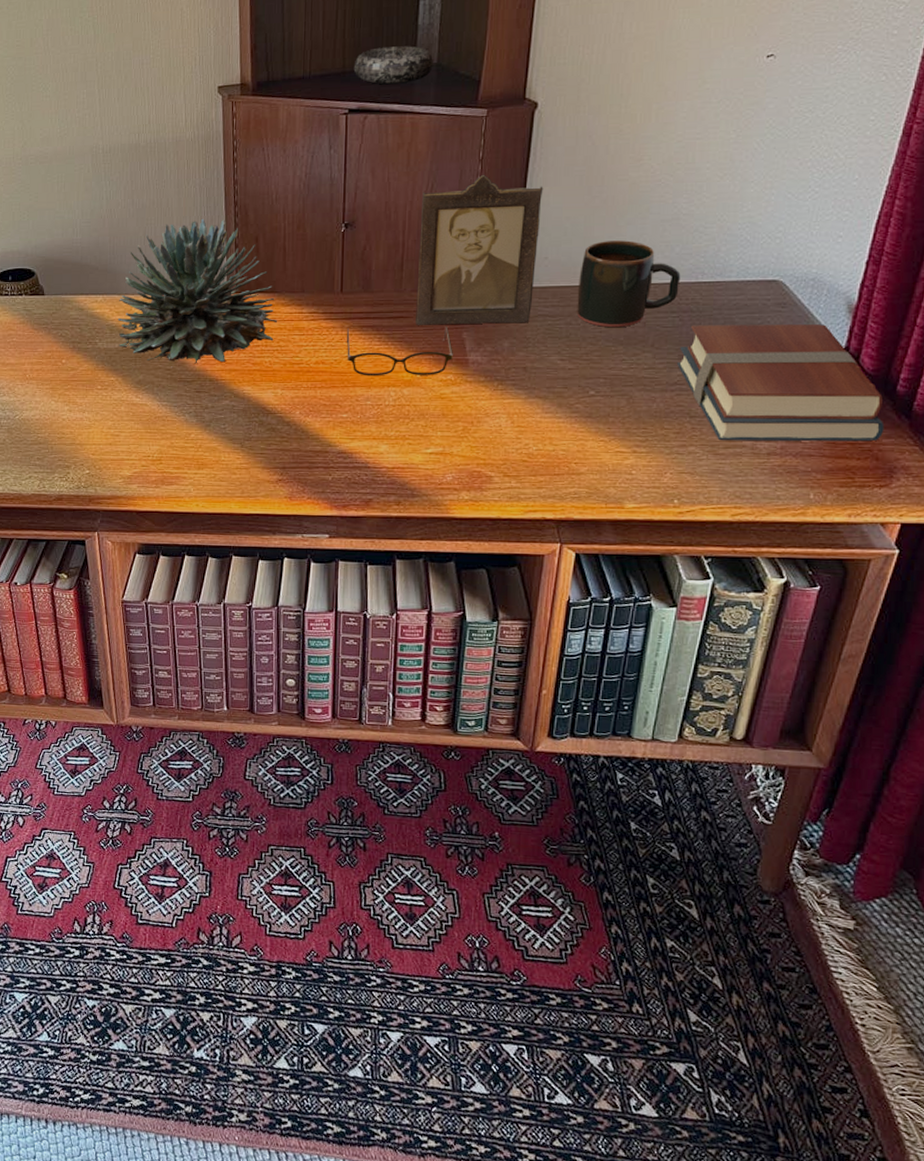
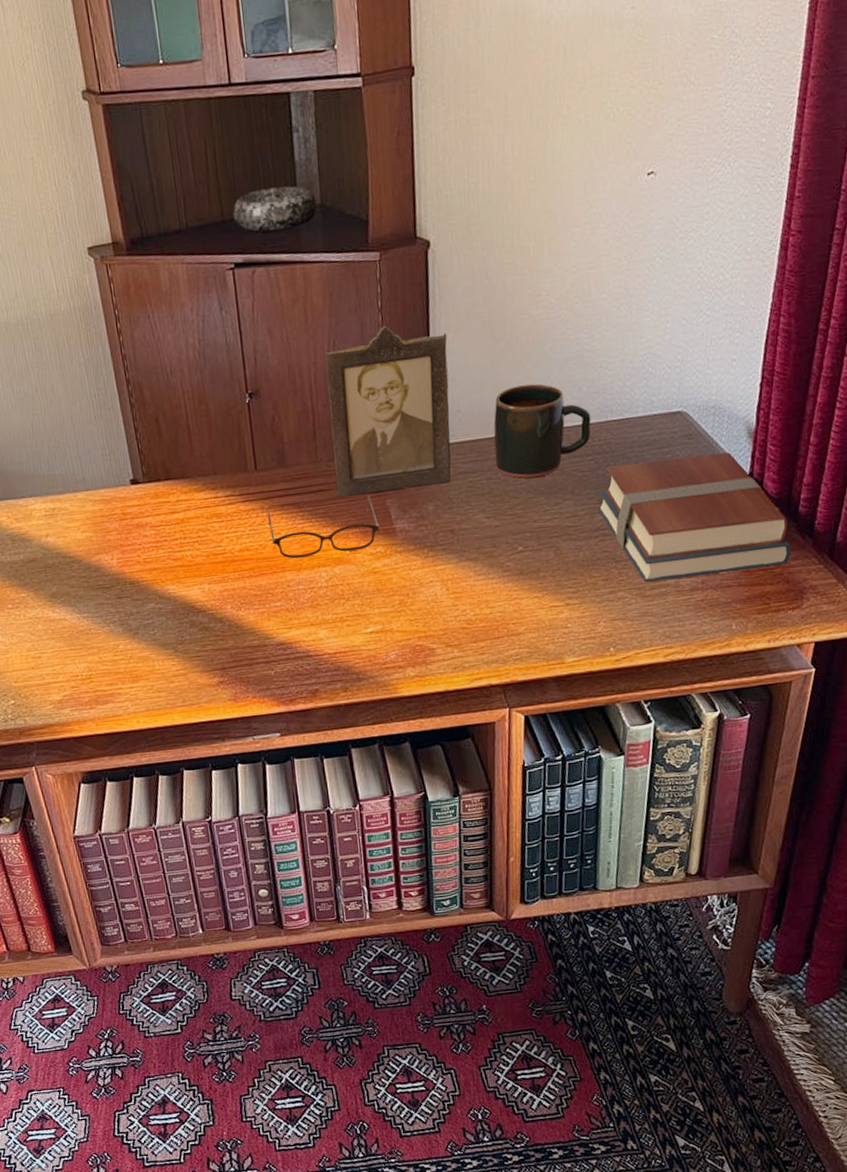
succulent plant: present [117,218,277,369] -> none [16,400,192,576]

